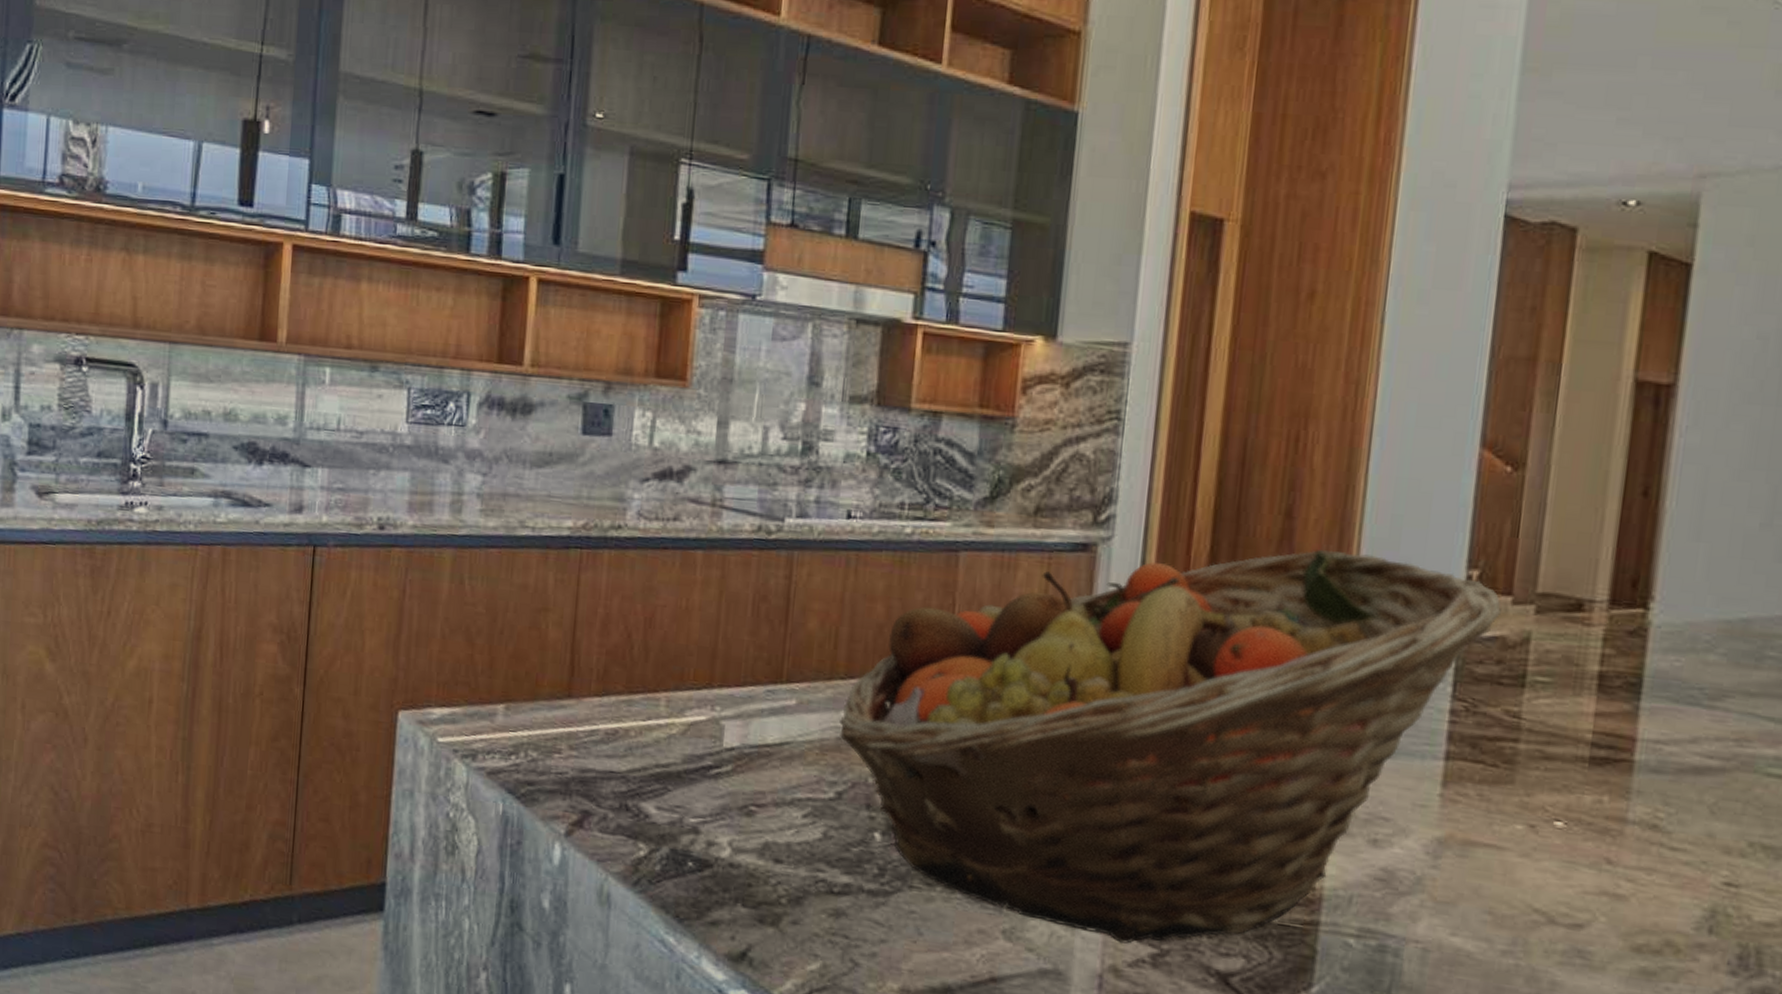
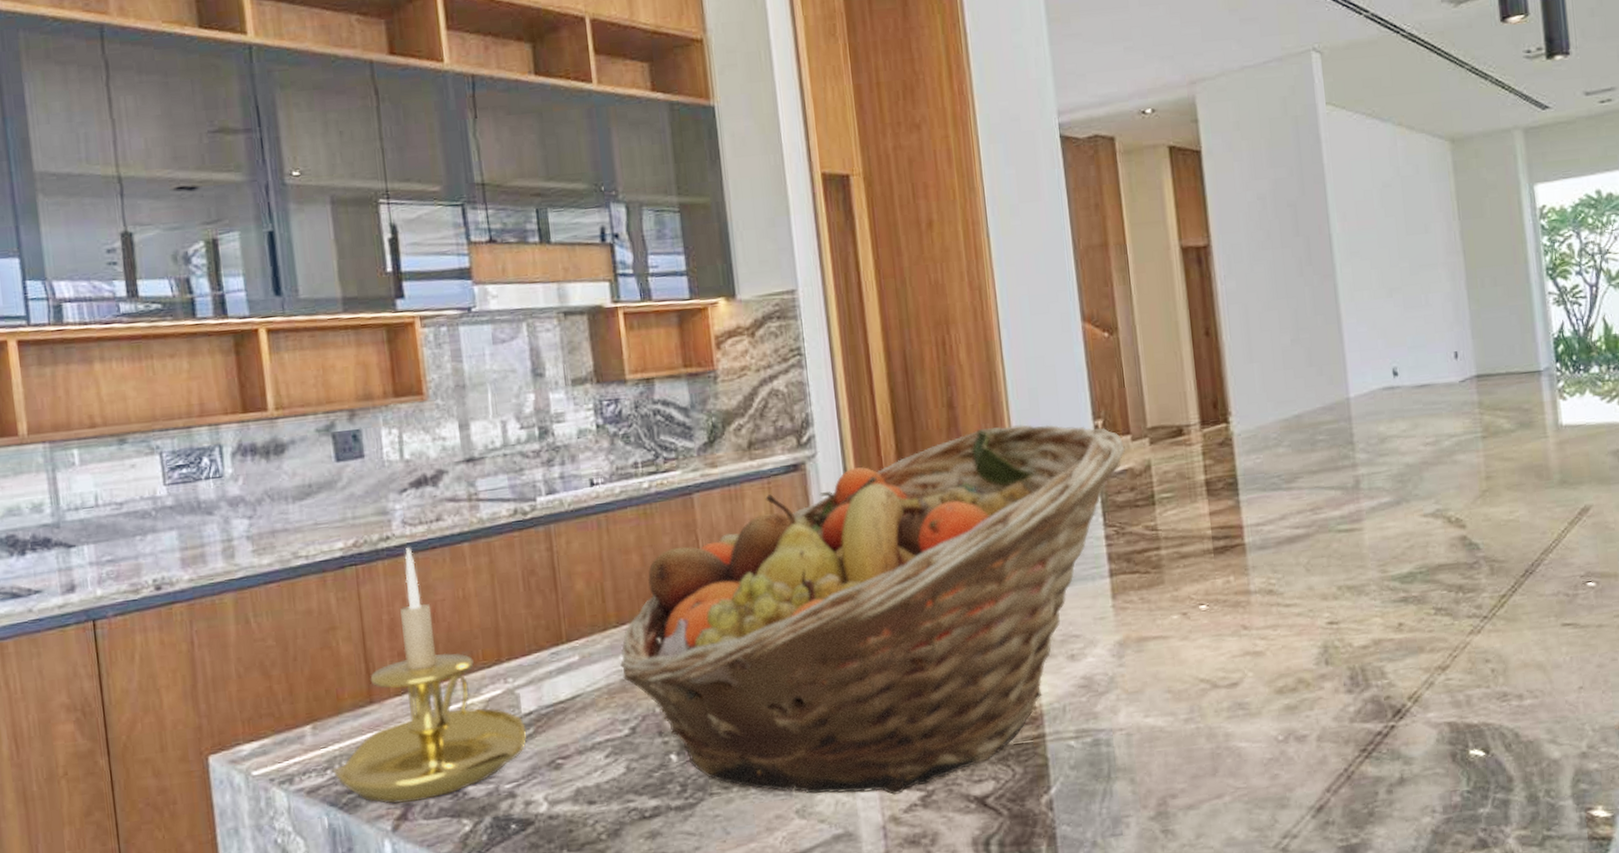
candle holder: none [517,542,725,813] -> present [332,548,527,804]

